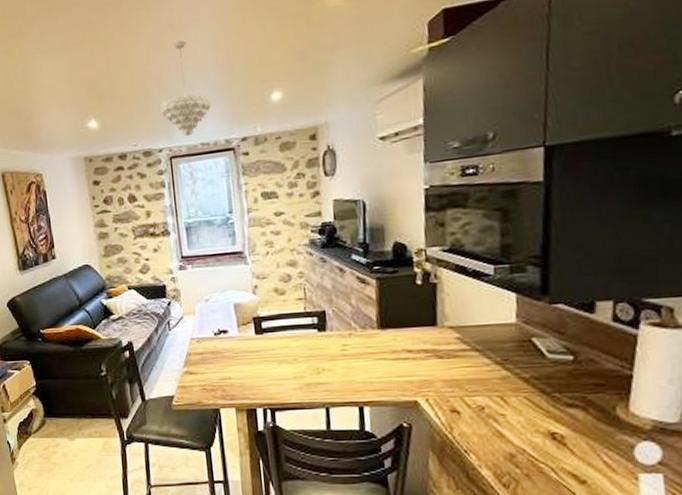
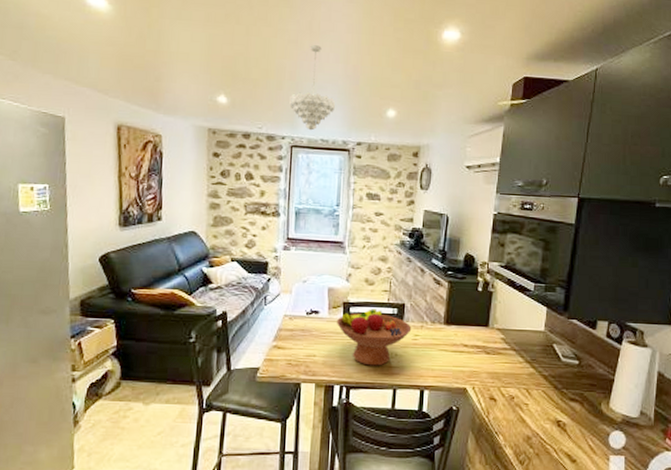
fruit bowl: none [249,320,338,384] -> present [337,309,412,366]

